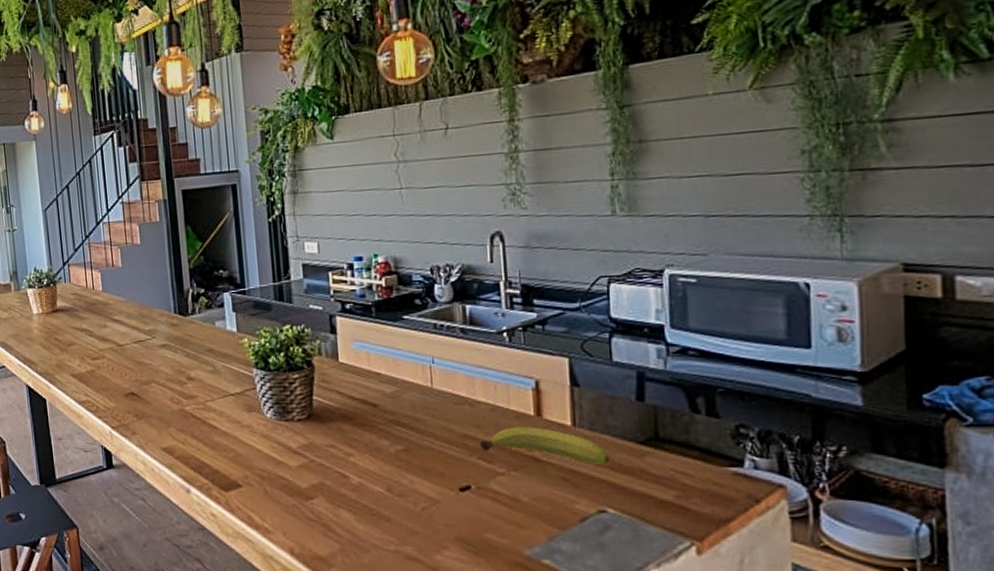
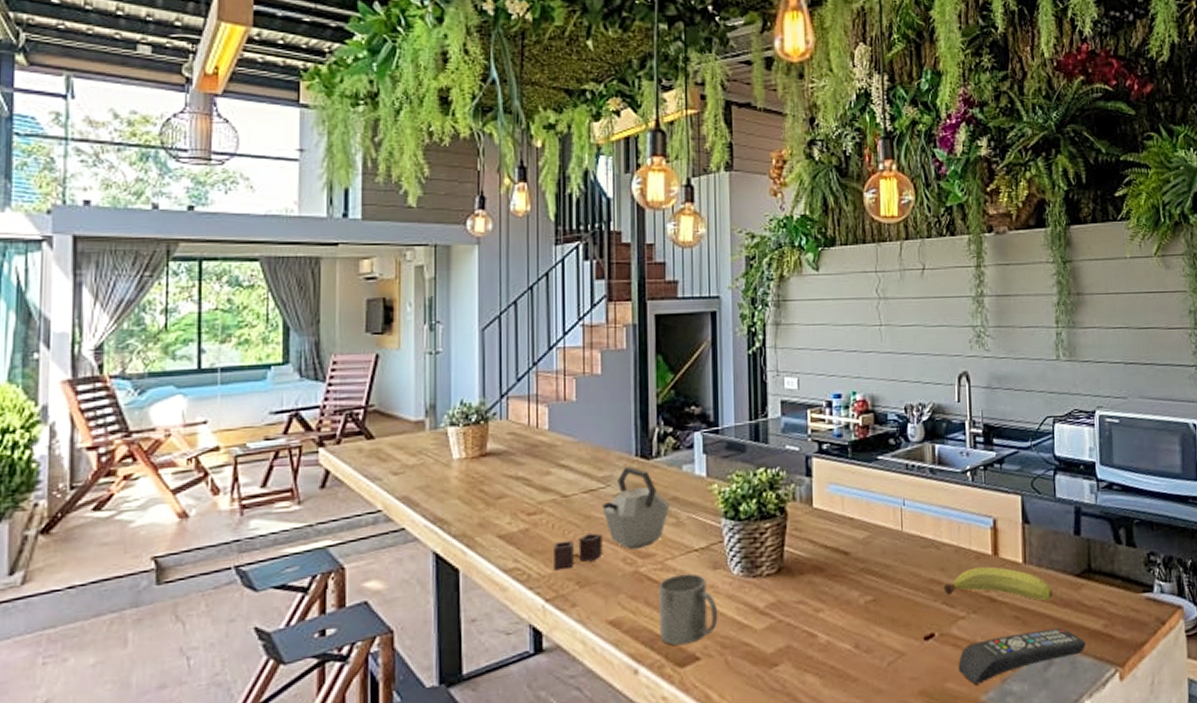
kettle: none [114,322,207,405] -> present [554,466,671,571]
mug: none [202,414,256,474] -> present [659,573,718,646]
remote control: none [498,494,652,539] -> present [958,627,1086,685]

